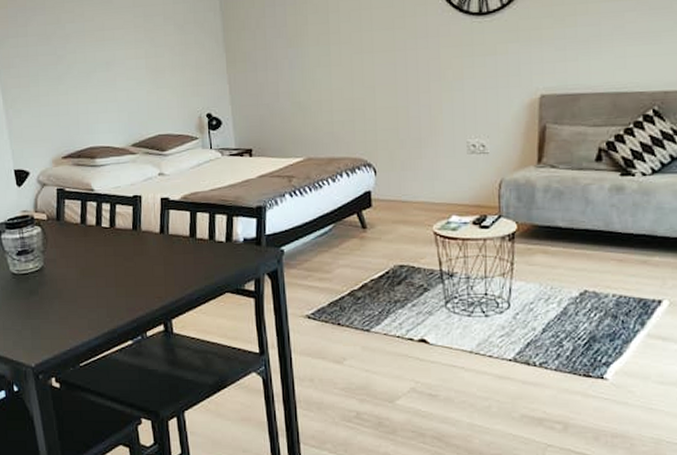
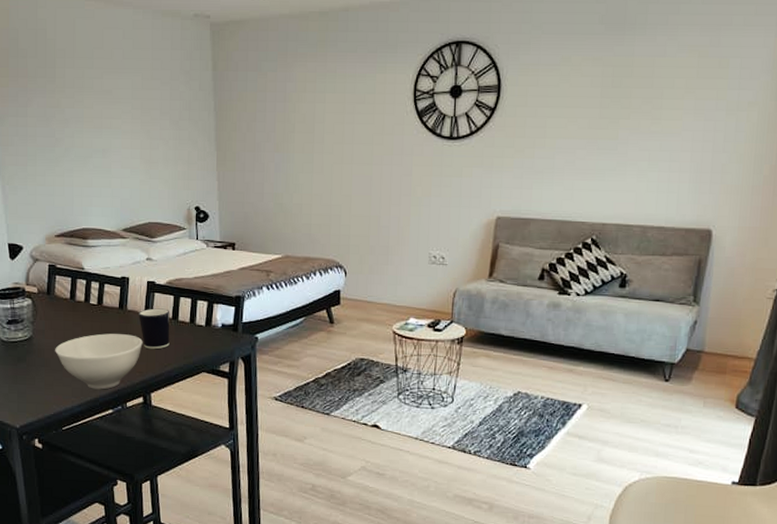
bowl: none [68,257,160,320] -> present [55,333,143,390]
mug: none [154,226,189,272] -> present [139,308,170,350]

